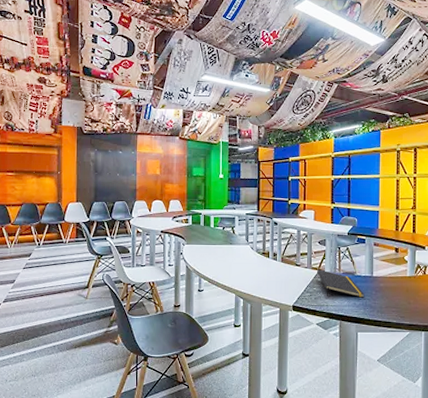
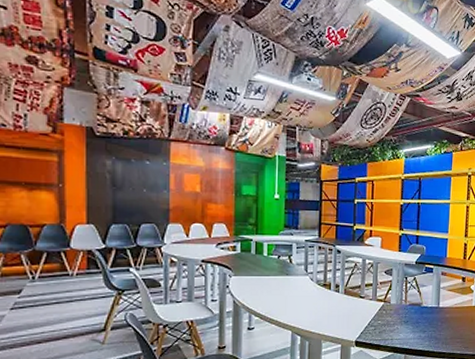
notepad: present [317,269,365,298] -> none [382,301,431,331]

